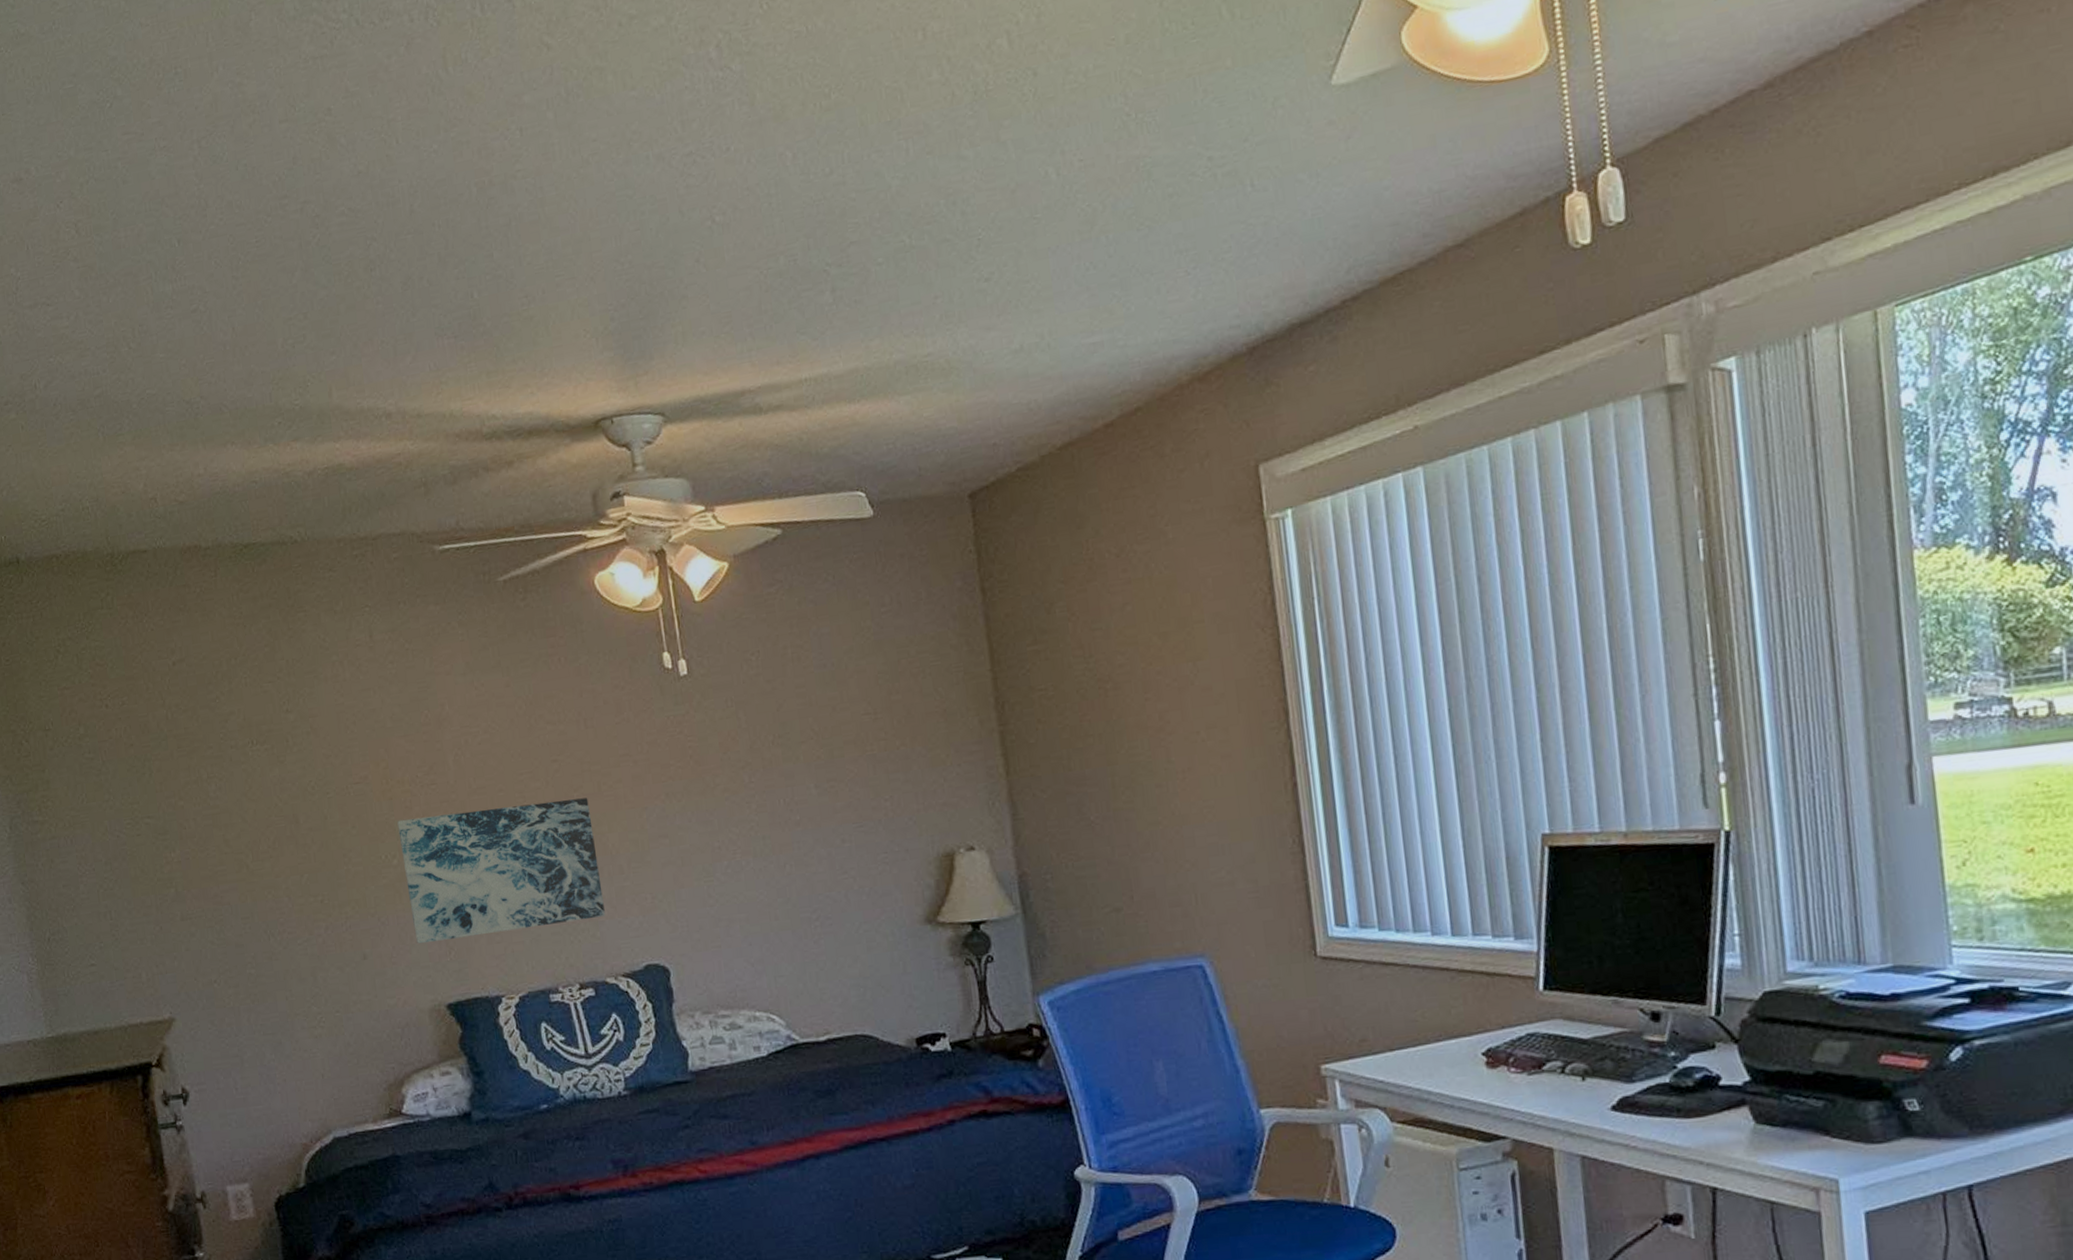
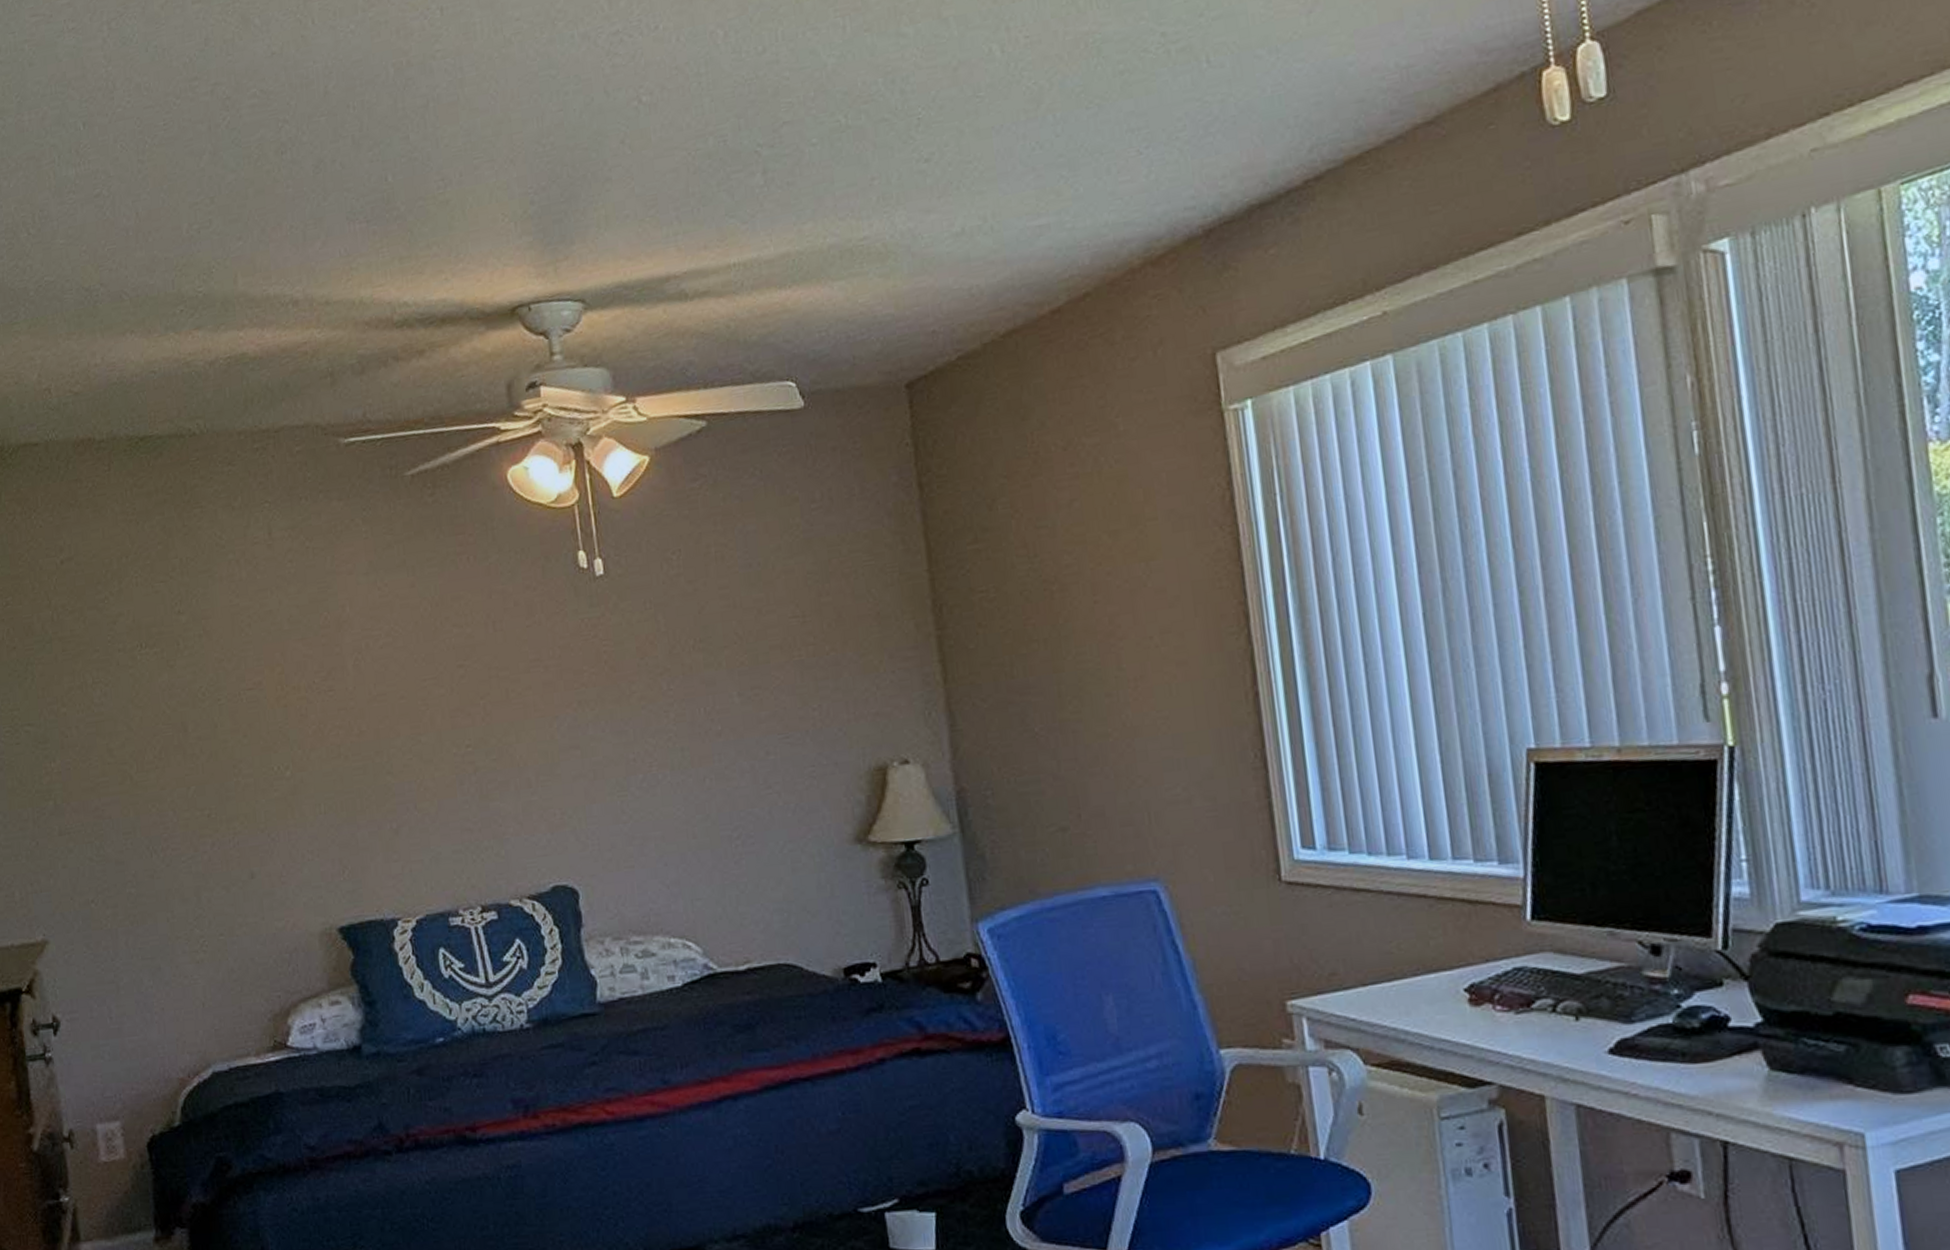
wall art: present [397,798,605,944] -> none [292,705,510,862]

